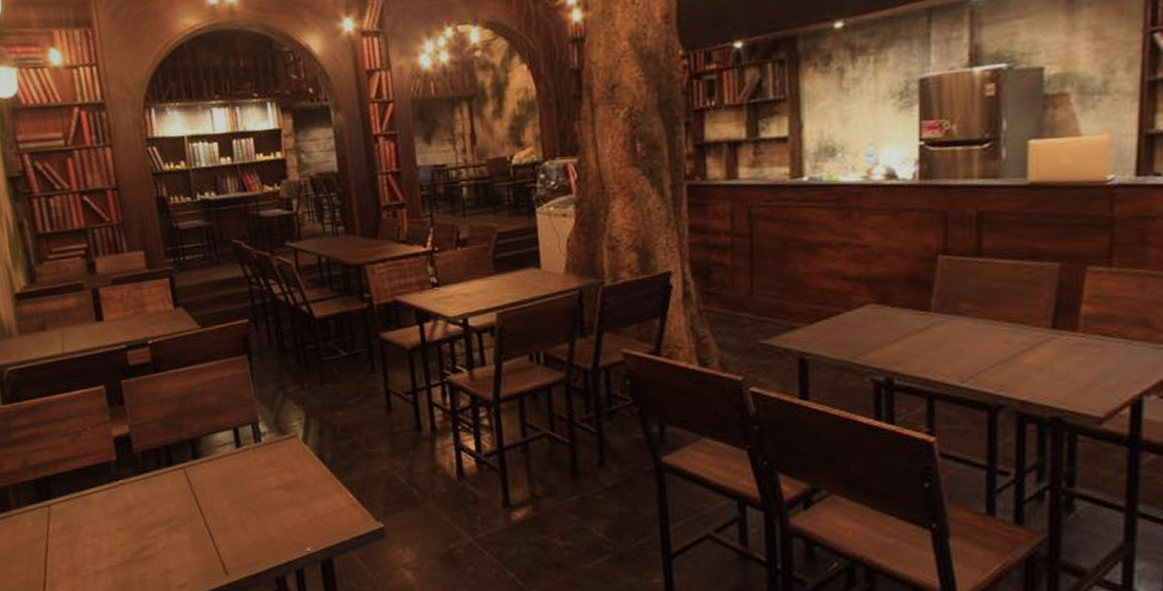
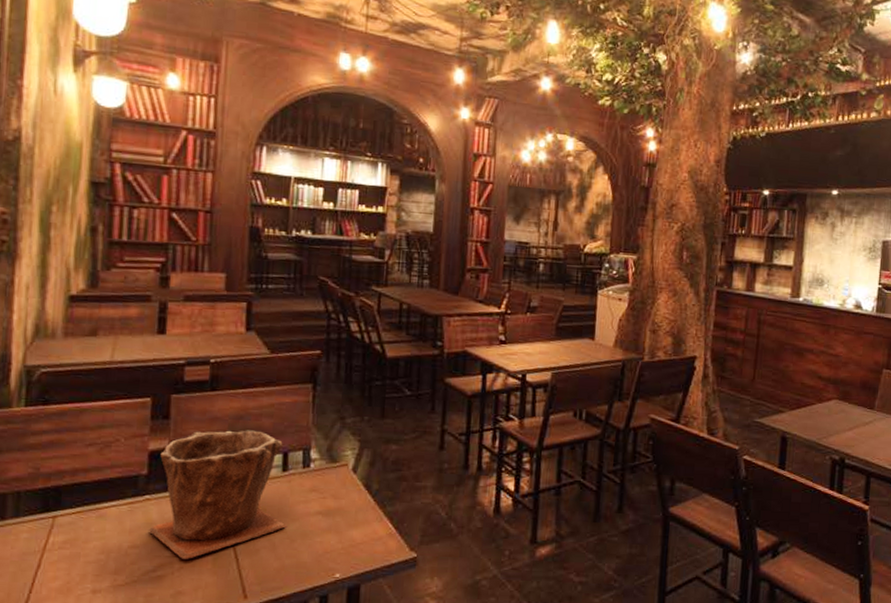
plant pot: none [123,408,251,539] -> present [149,430,286,559]

